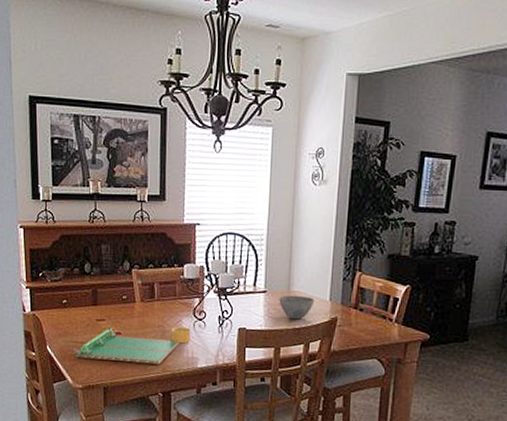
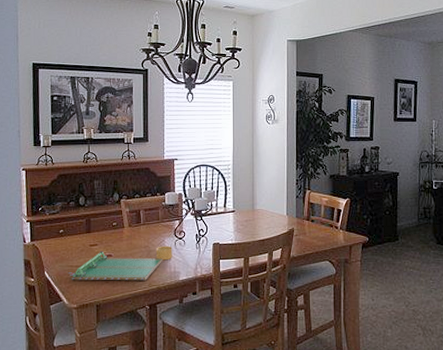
bowl: present [279,295,315,320] -> none [246,212,275,233]

